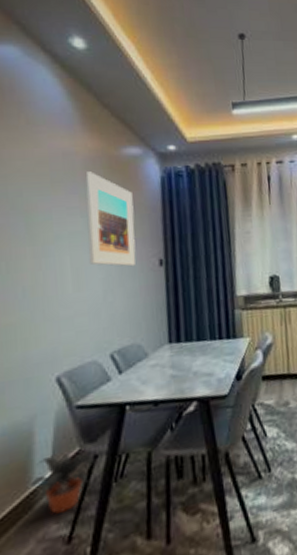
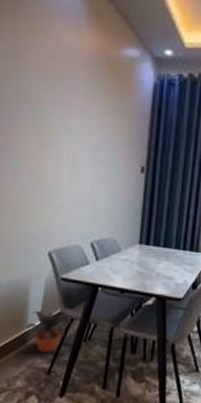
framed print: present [85,171,136,267] -> none [81,70,126,169]

